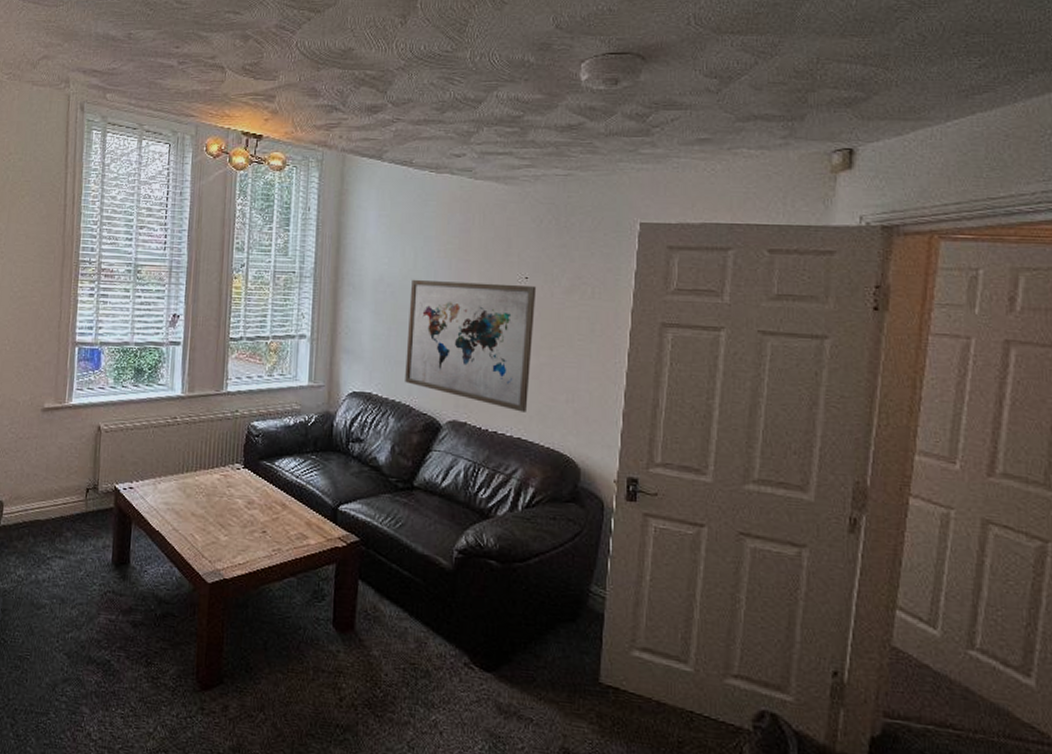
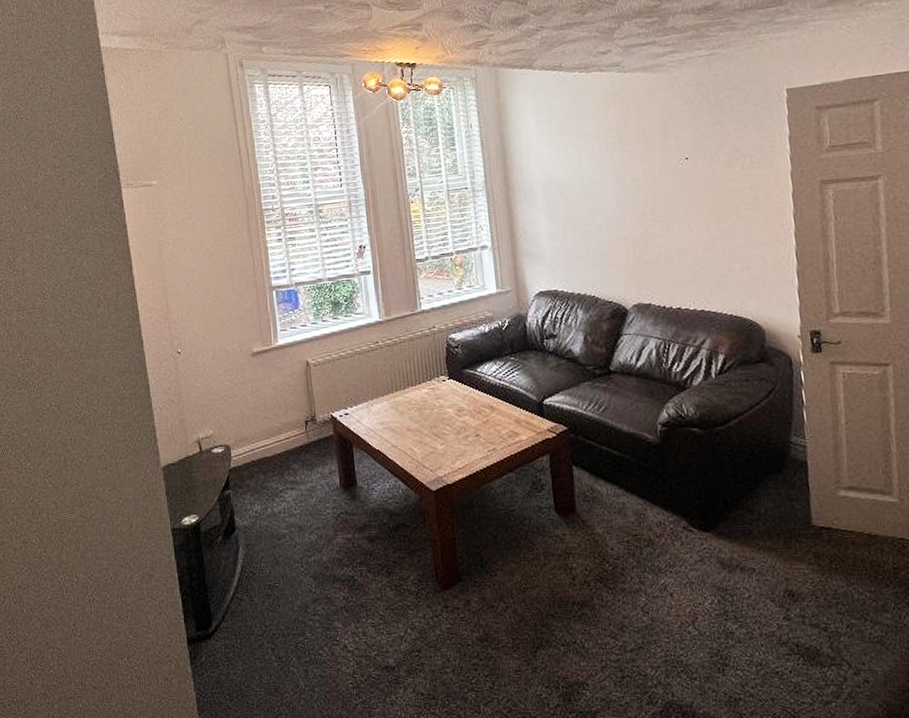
wall art: present [405,279,537,412] -> none [579,165,706,286]

